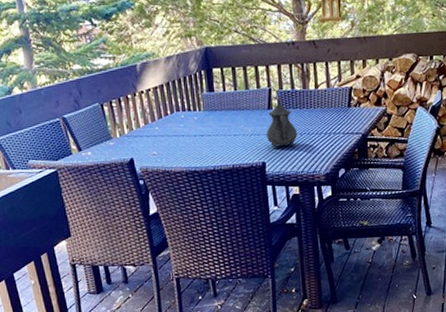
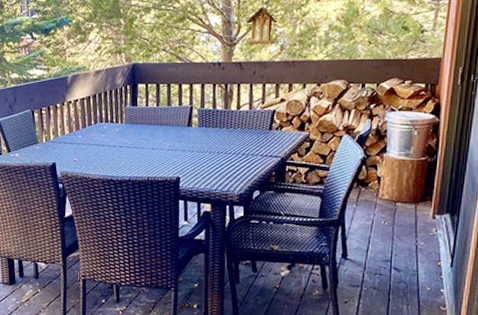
teapot: present [267,97,298,150] -> none [184,115,215,166]

